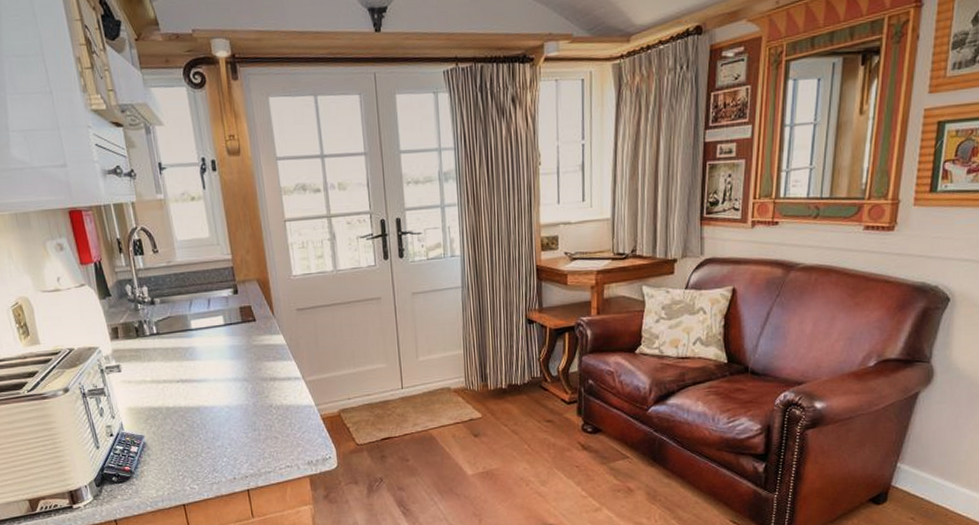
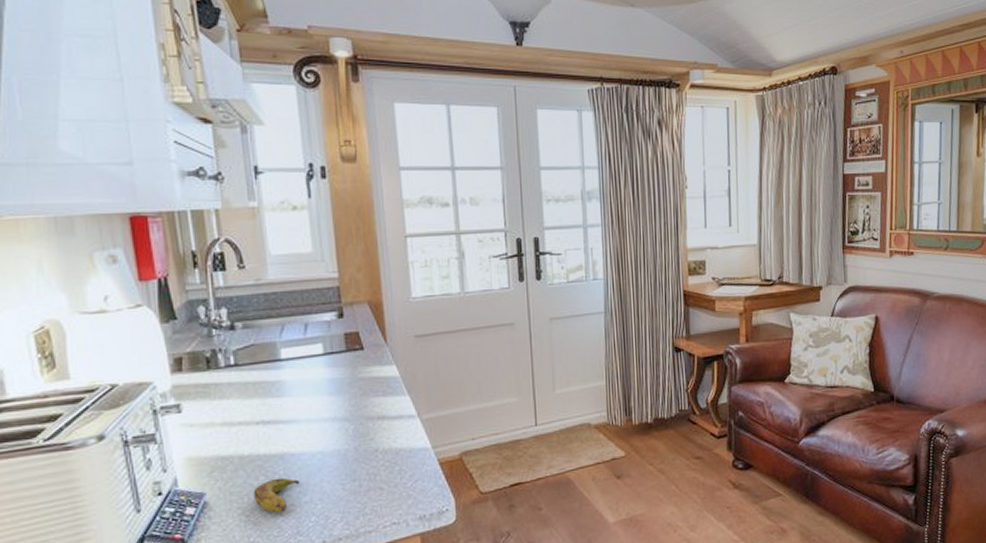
banana: none [178,426,213,454] -> present [253,477,300,513]

